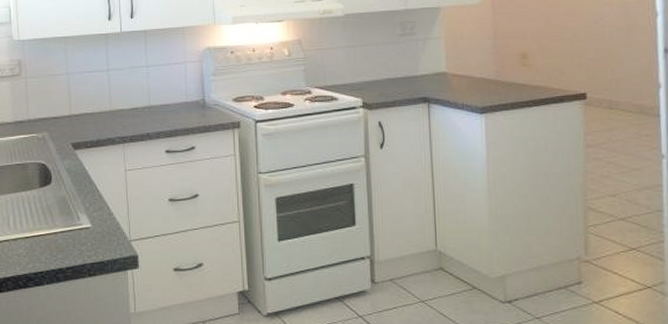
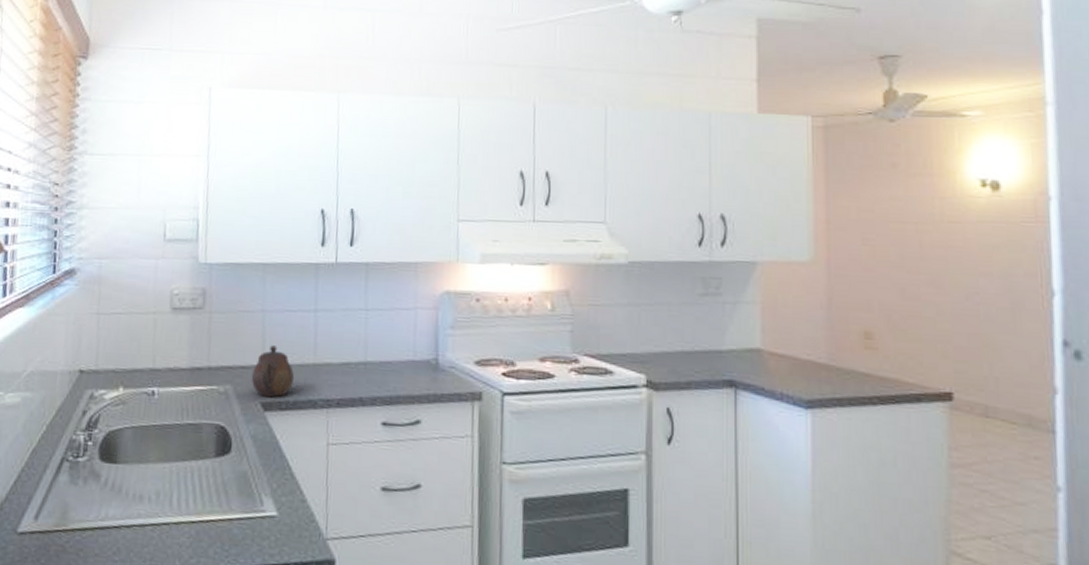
teapot: none [62,99,95,139] -> present [251,345,294,398]

